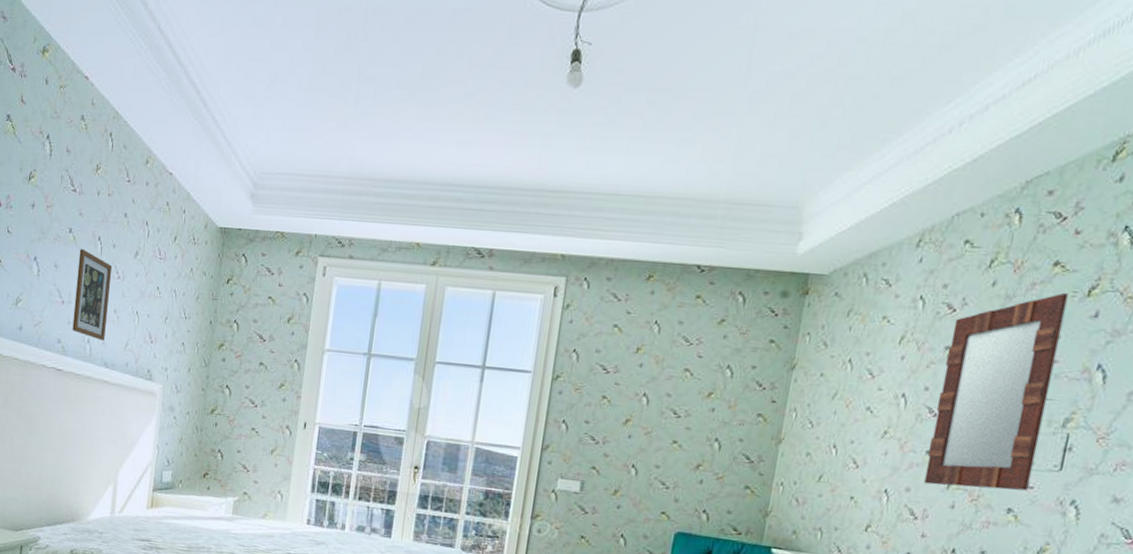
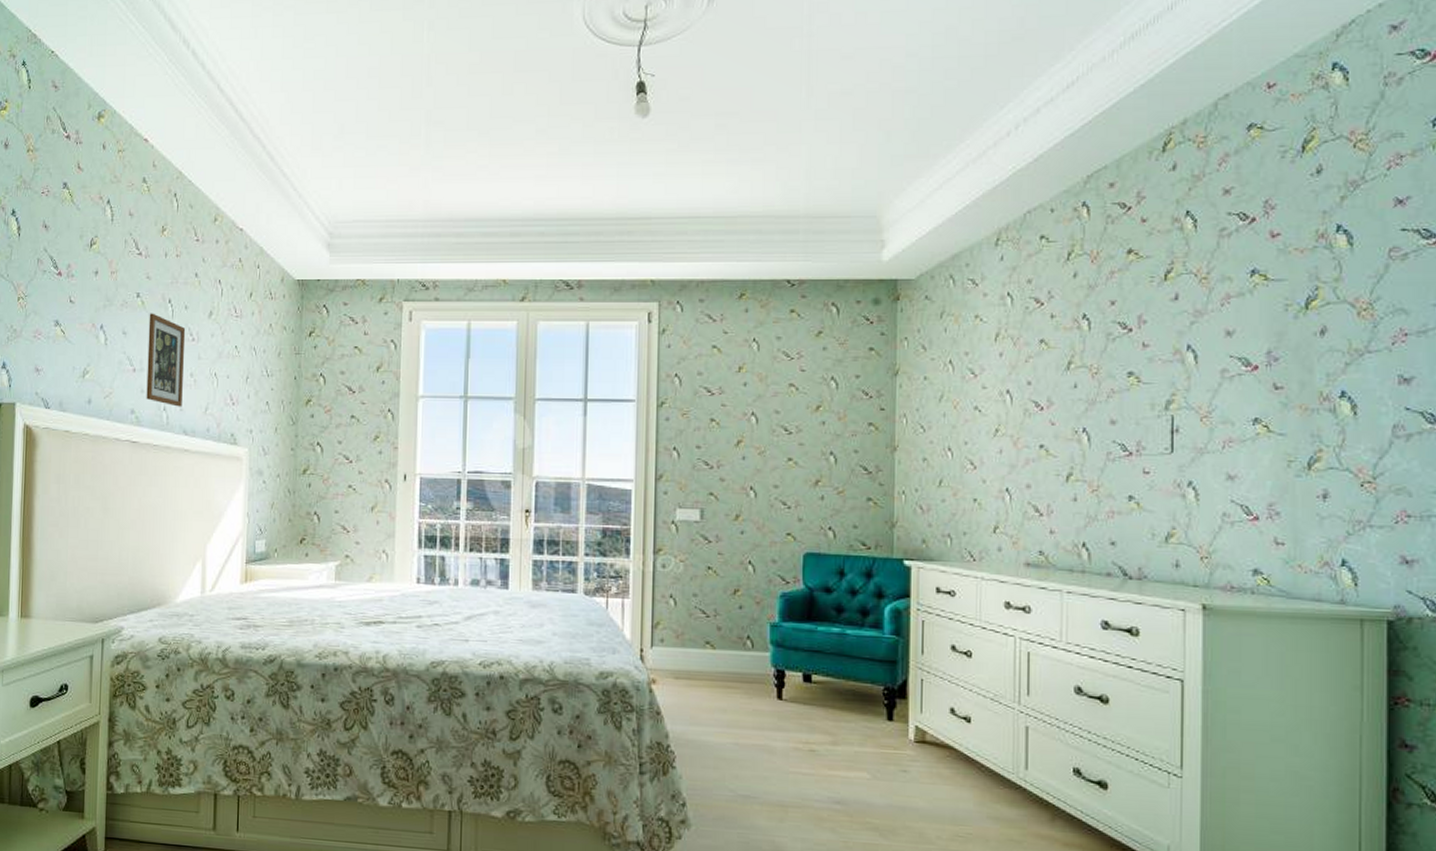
home mirror: present [923,293,1069,491] -> none [1041,279,1147,479]

